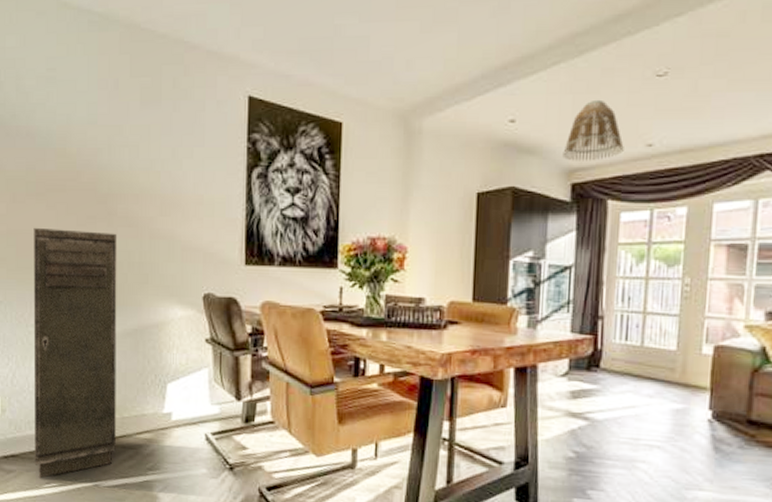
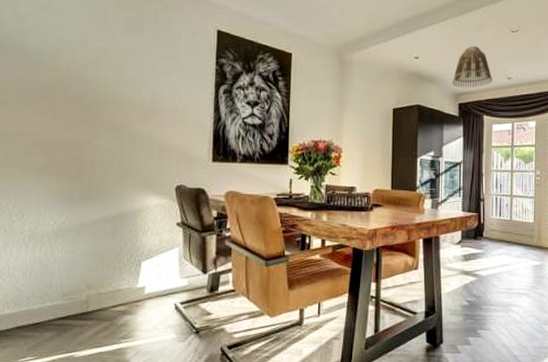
storage cabinet: present [33,227,117,479] -> none [11,129,101,354]

